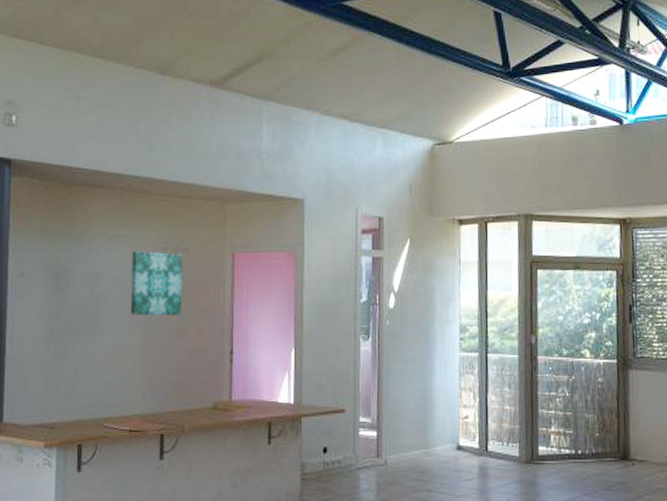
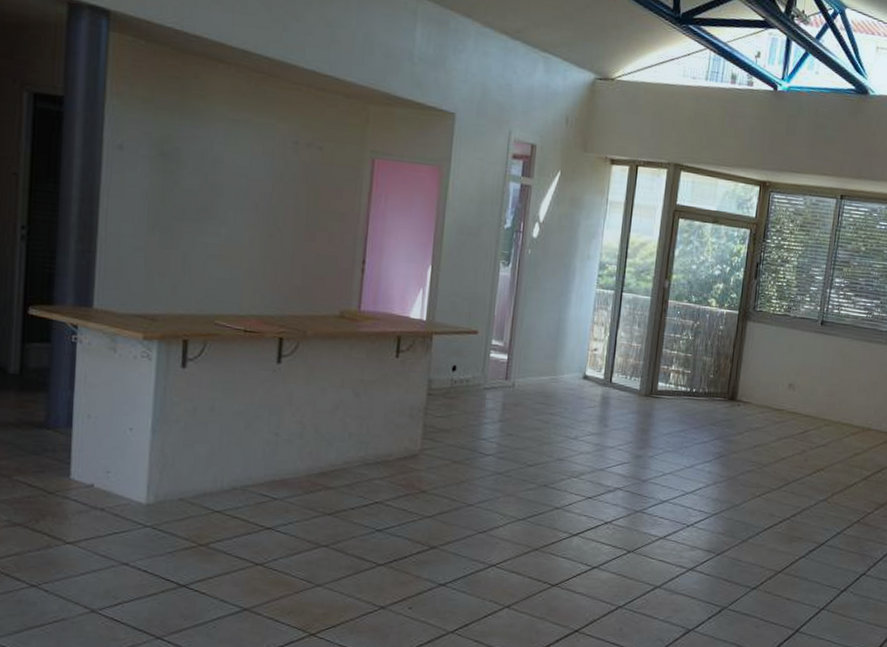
wall art: present [131,251,183,316] -> none [252,140,316,218]

